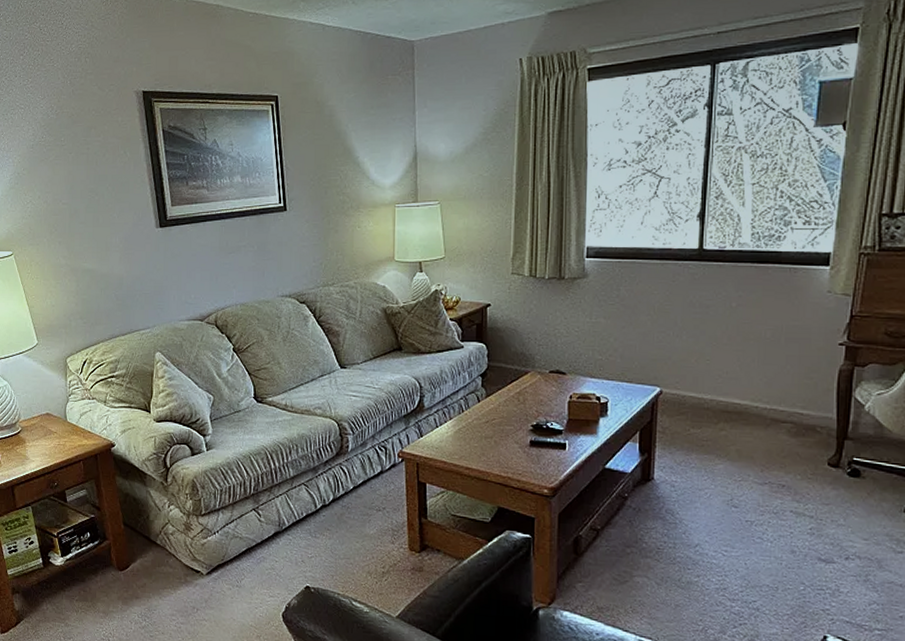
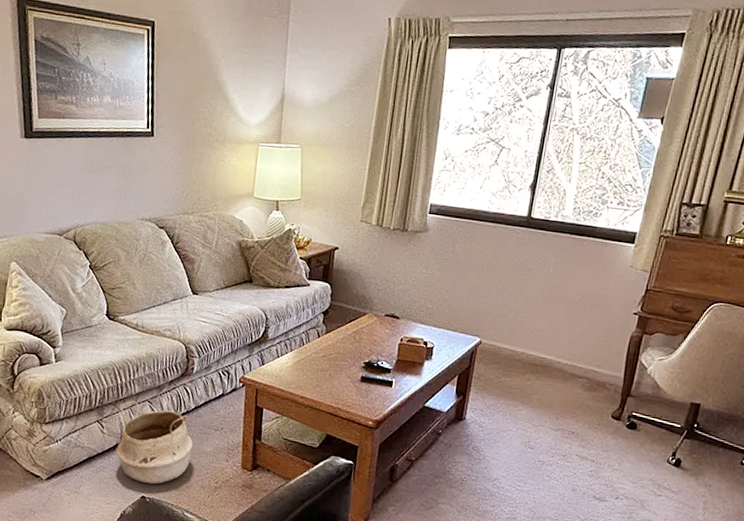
woven basket: none [275,486,355,573] -> present [115,401,193,485]

